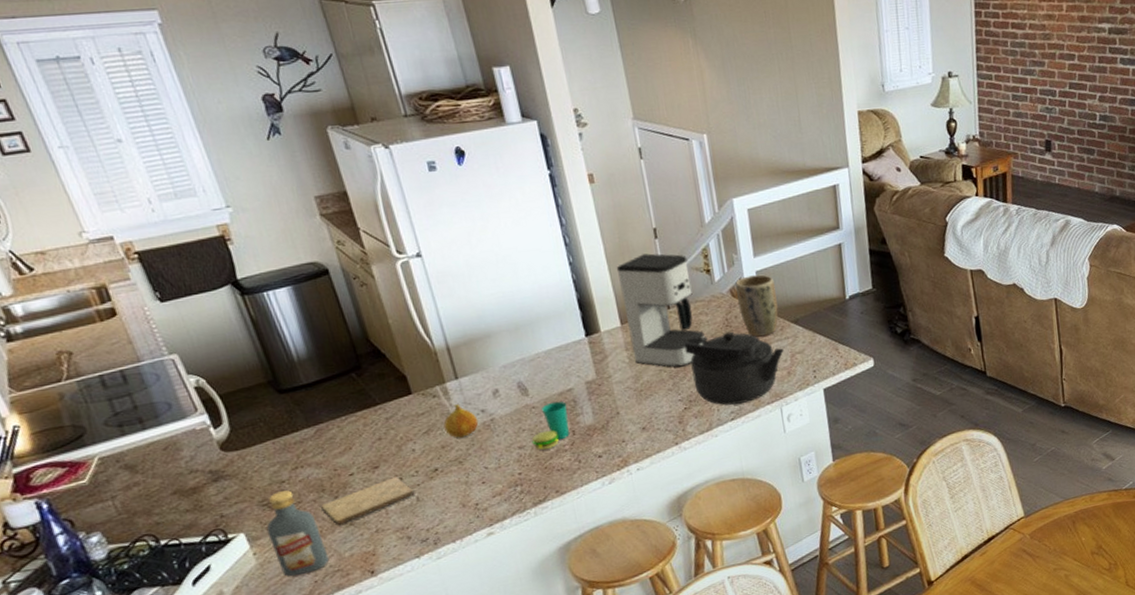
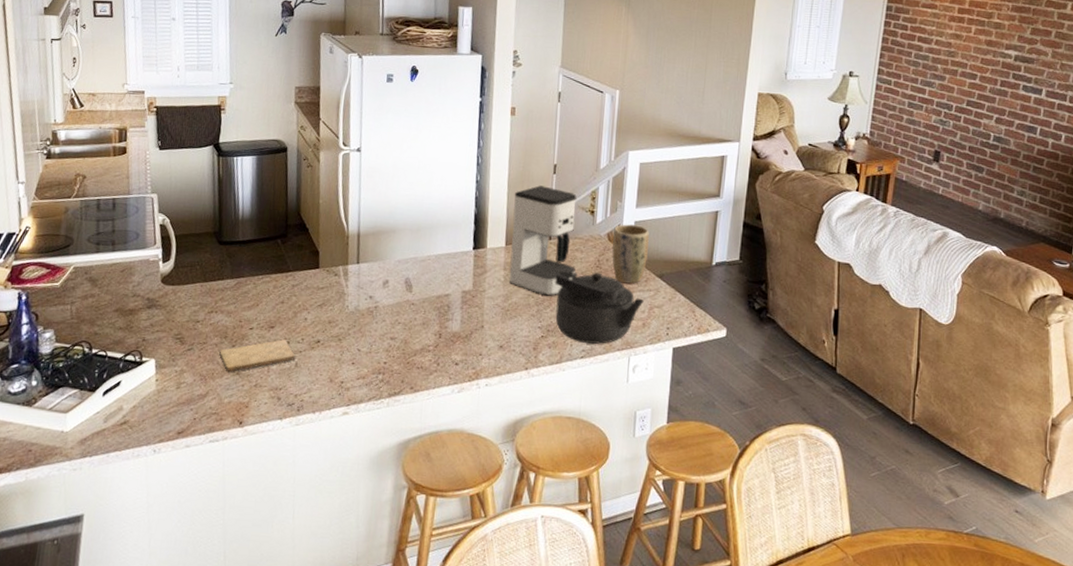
vodka: present [266,490,329,576] -> none [172,329,212,409]
fruit: present [443,403,479,438] -> none [335,285,365,317]
cup: present [531,401,569,450] -> none [403,303,441,346]

